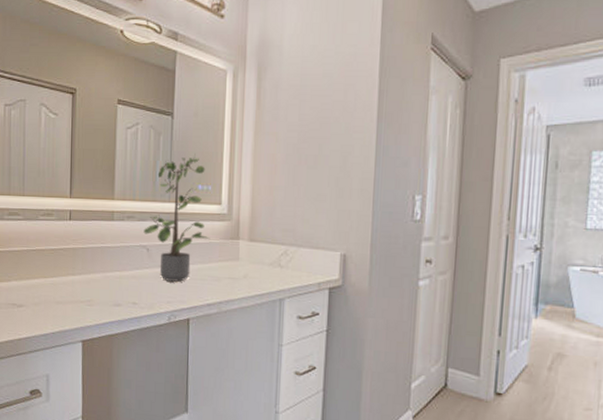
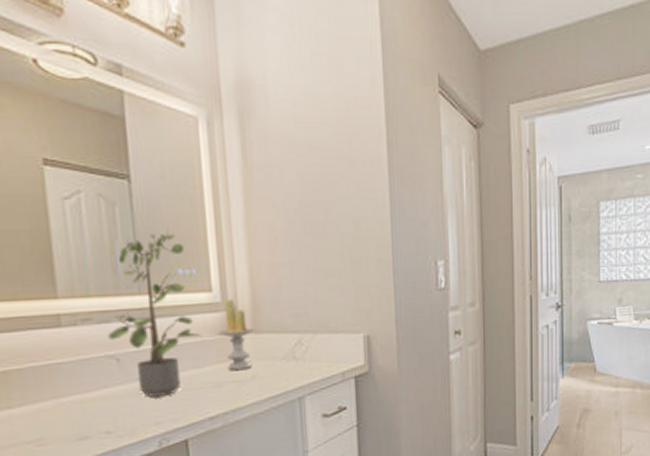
candle: none [222,211,250,270] -> present [218,298,255,371]

